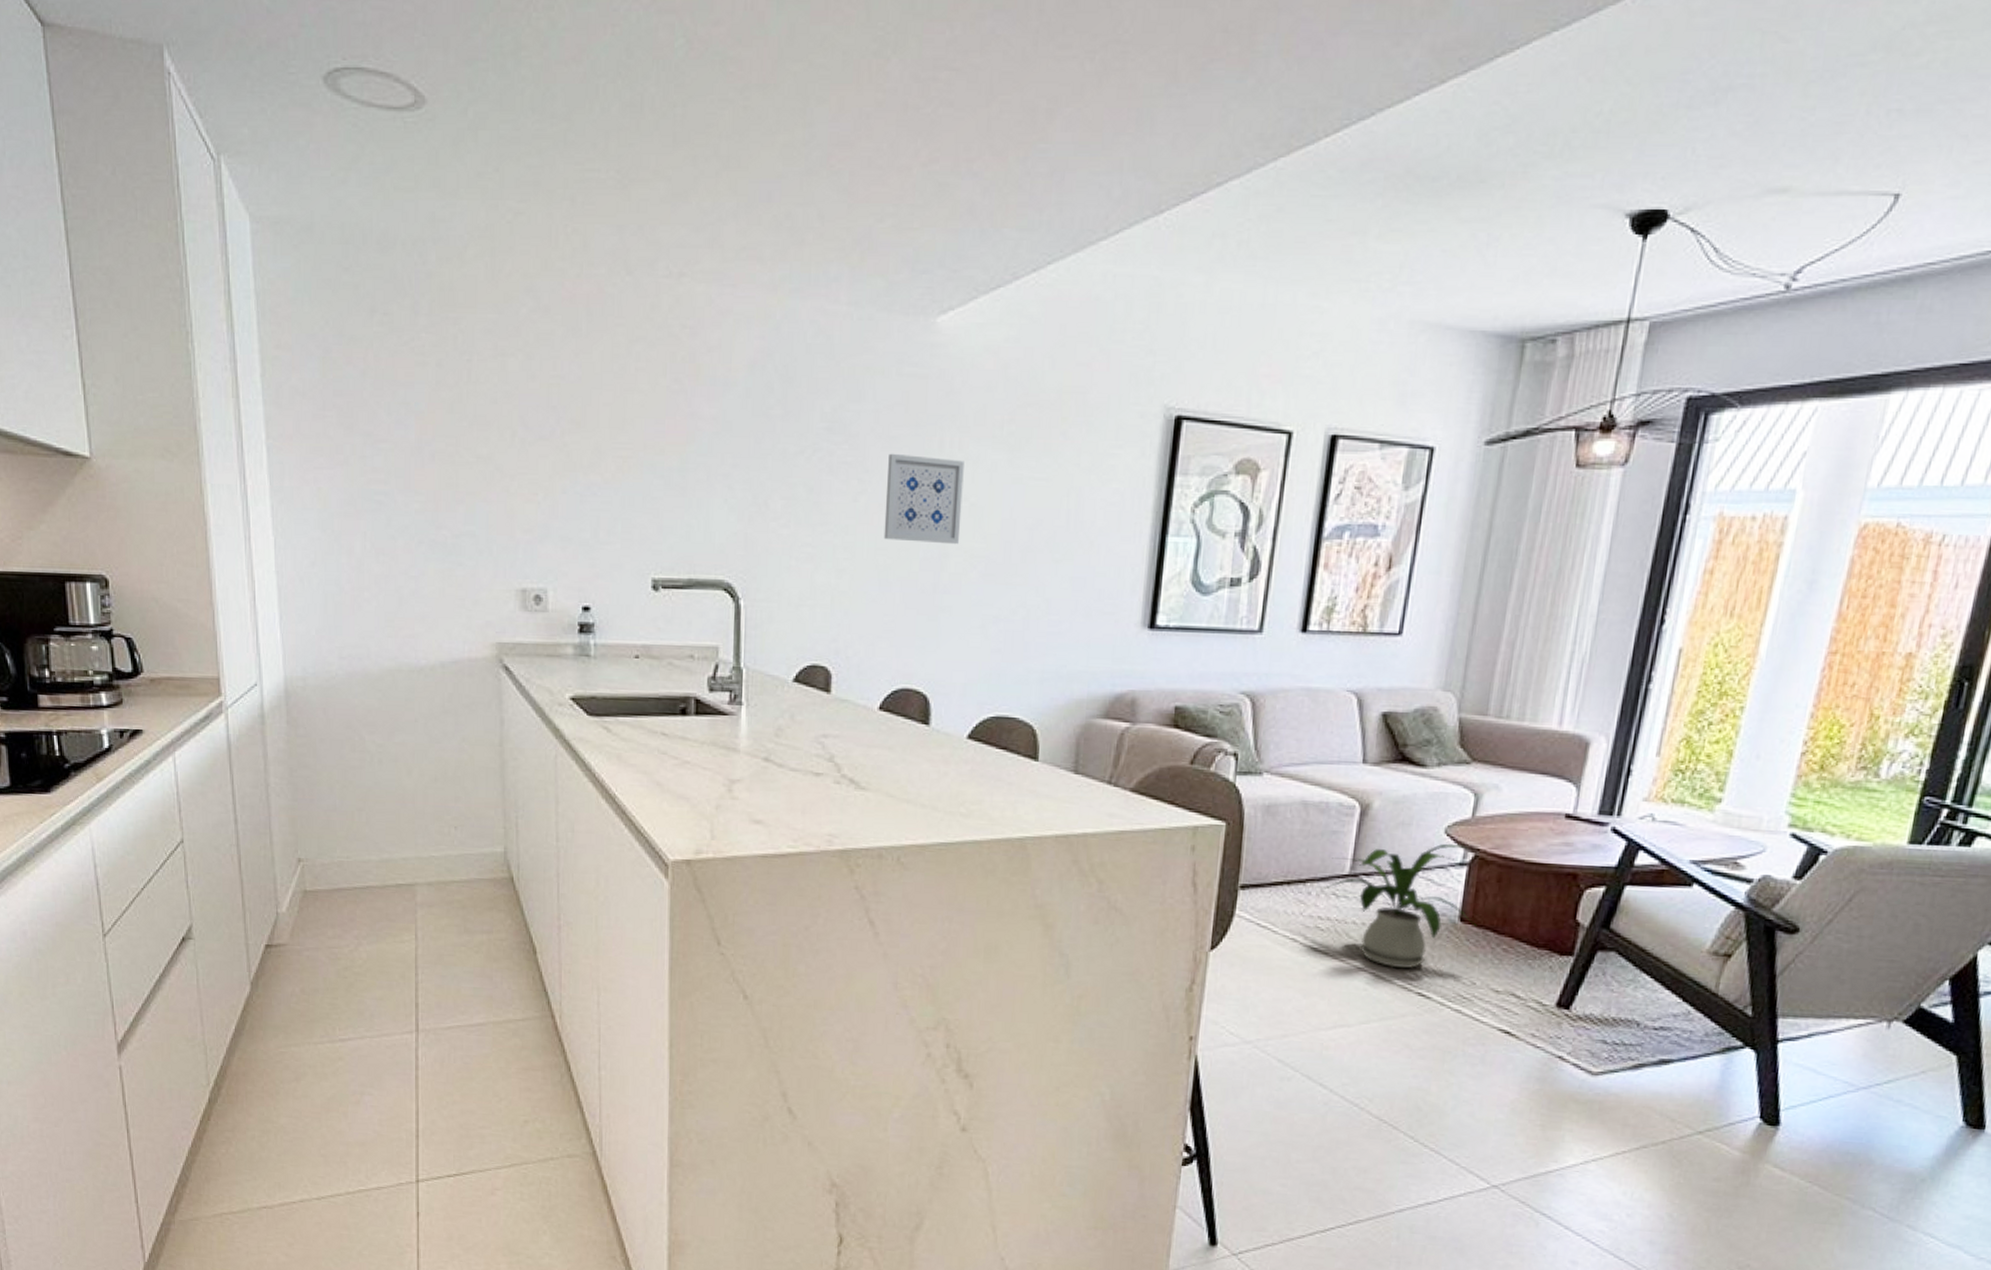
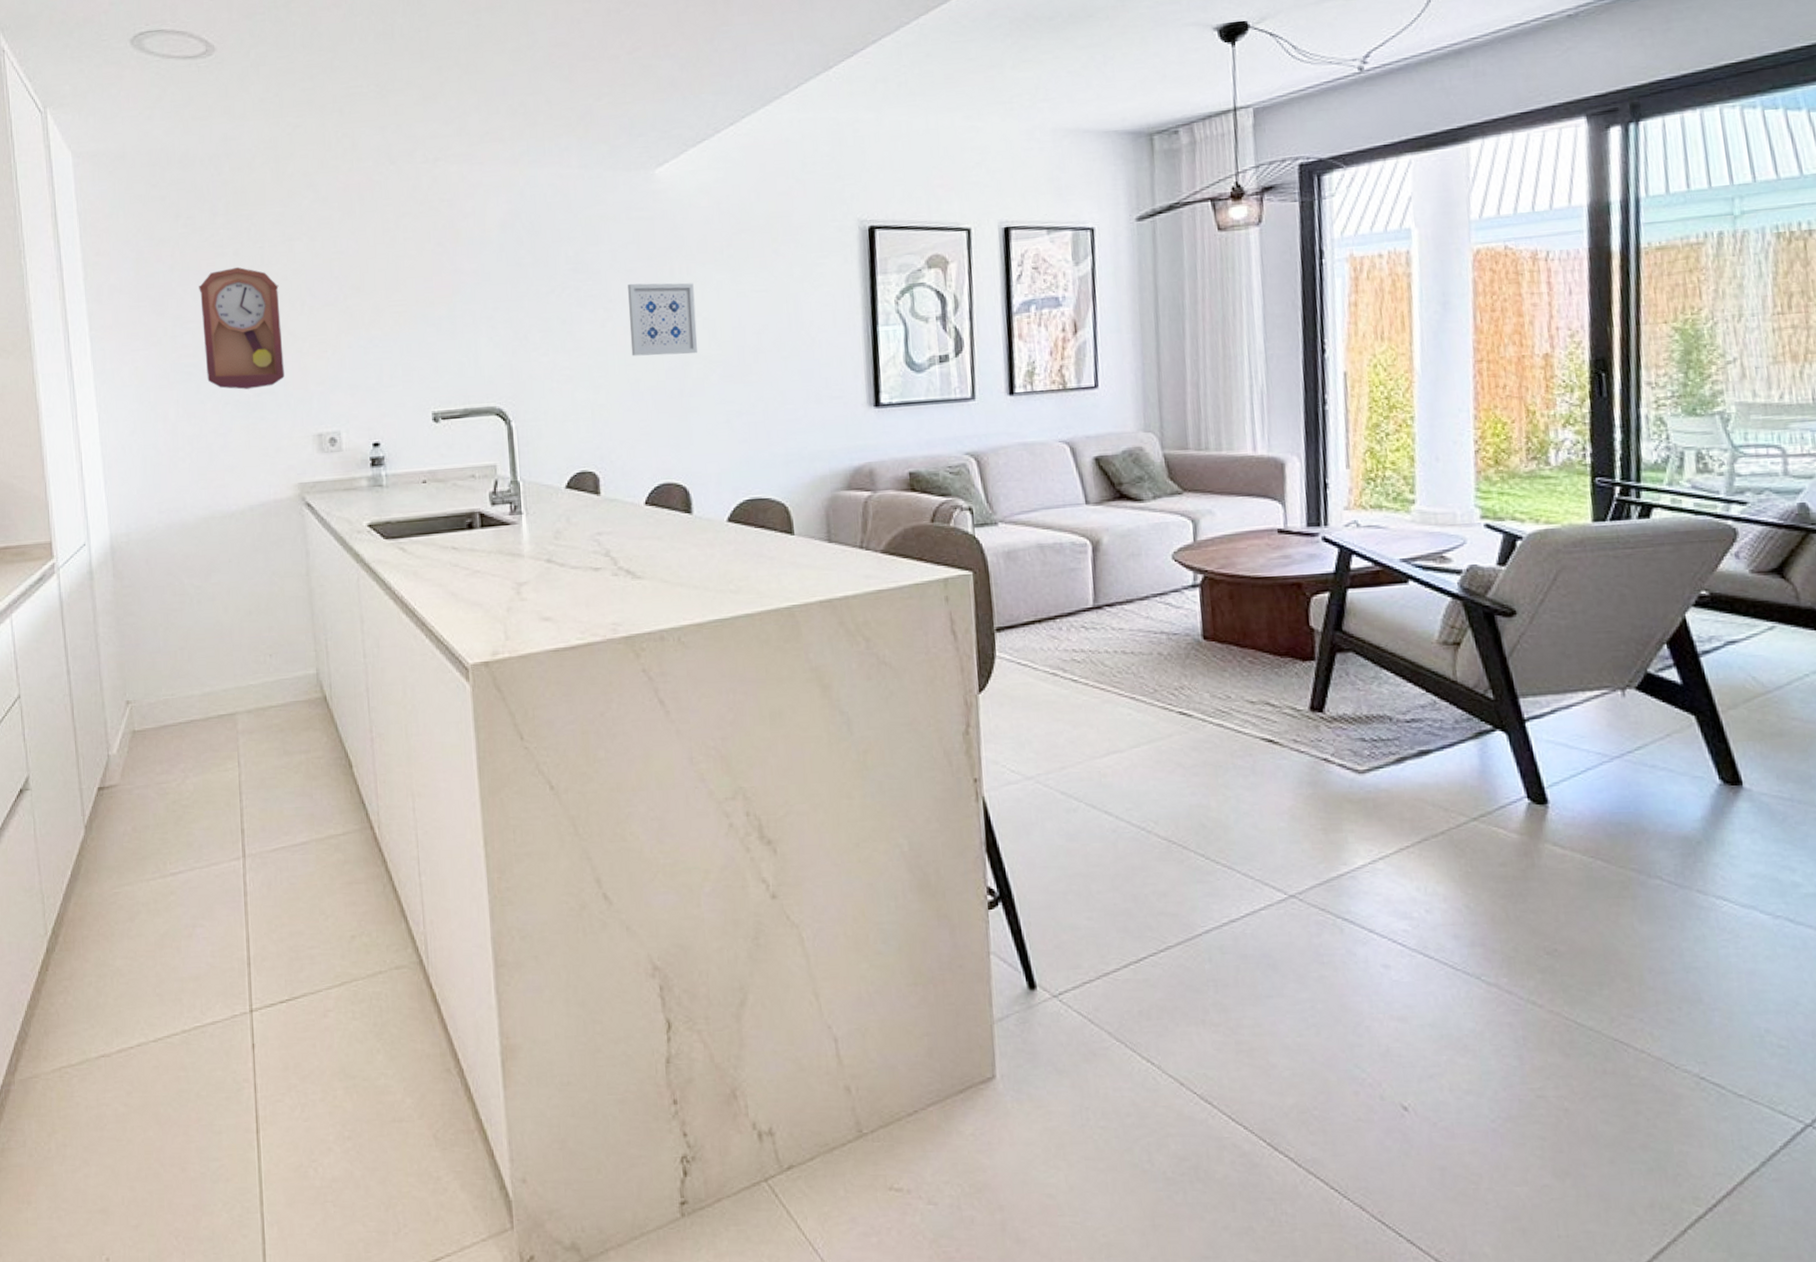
pendulum clock: none [394,381,488,529] -> present [199,266,284,390]
house plant: present [1320,843,1477,969] -> none [1070,567,1220,691]

